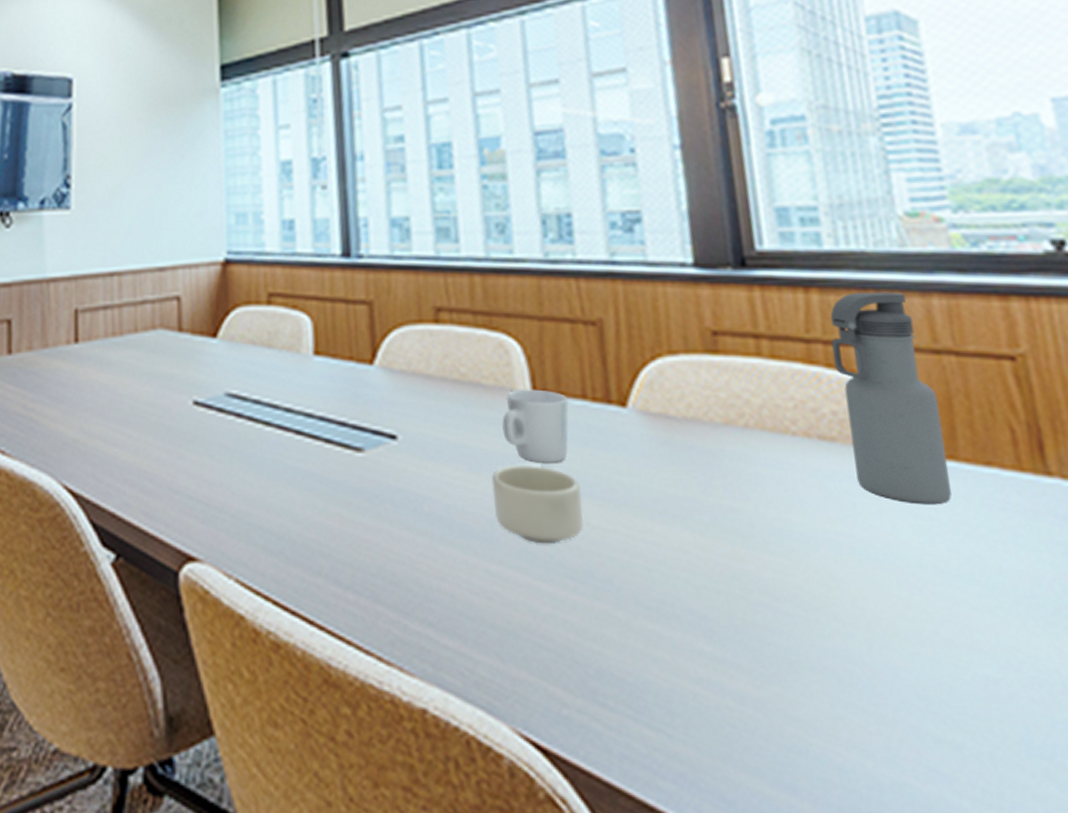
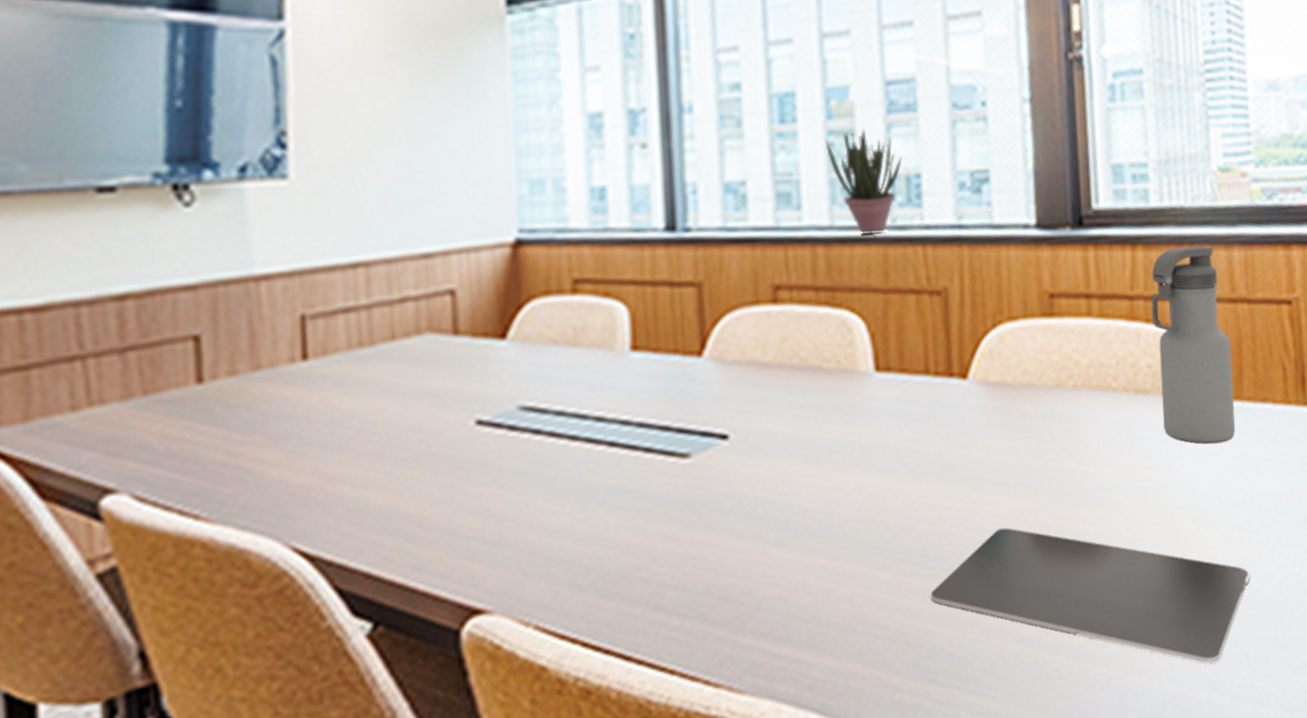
potted plant: none [479,173,553,267] -> present [824,128,902,235]
mug: present [491,464,584,543] -> none [830,449,922,531]
mug: present [502,389,569,463] -> none [843,368,912,447]
tablet: none [597,560,988,755] -> present [931,527,1251,664]

